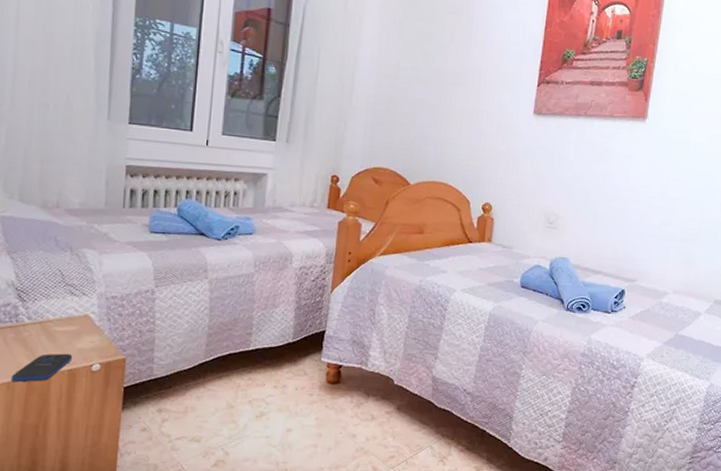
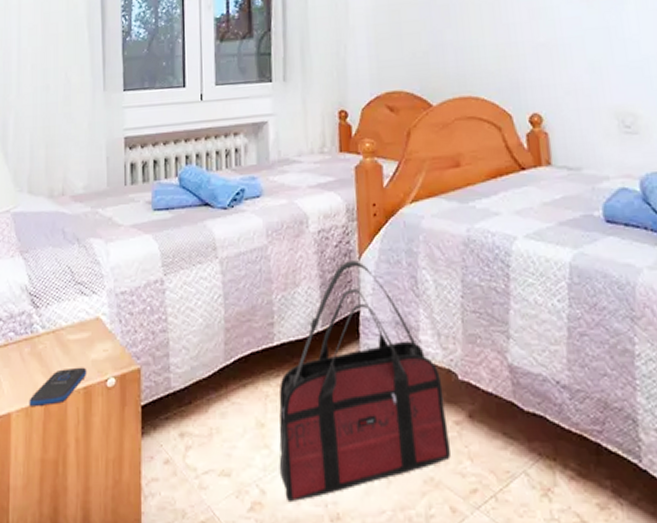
duffel bag: none [242,293,381,462] -> present [279,260,451,503]

